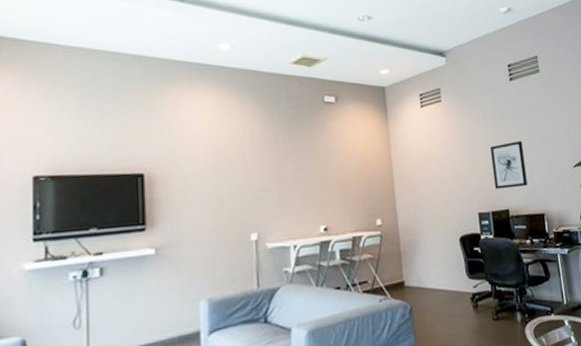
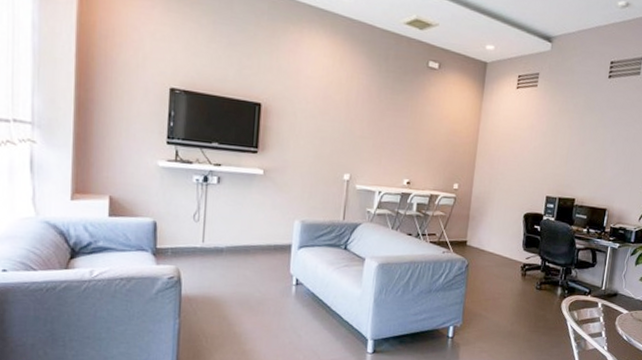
wall art: present [490,140,528,189] -> none [568,137,604,181]

